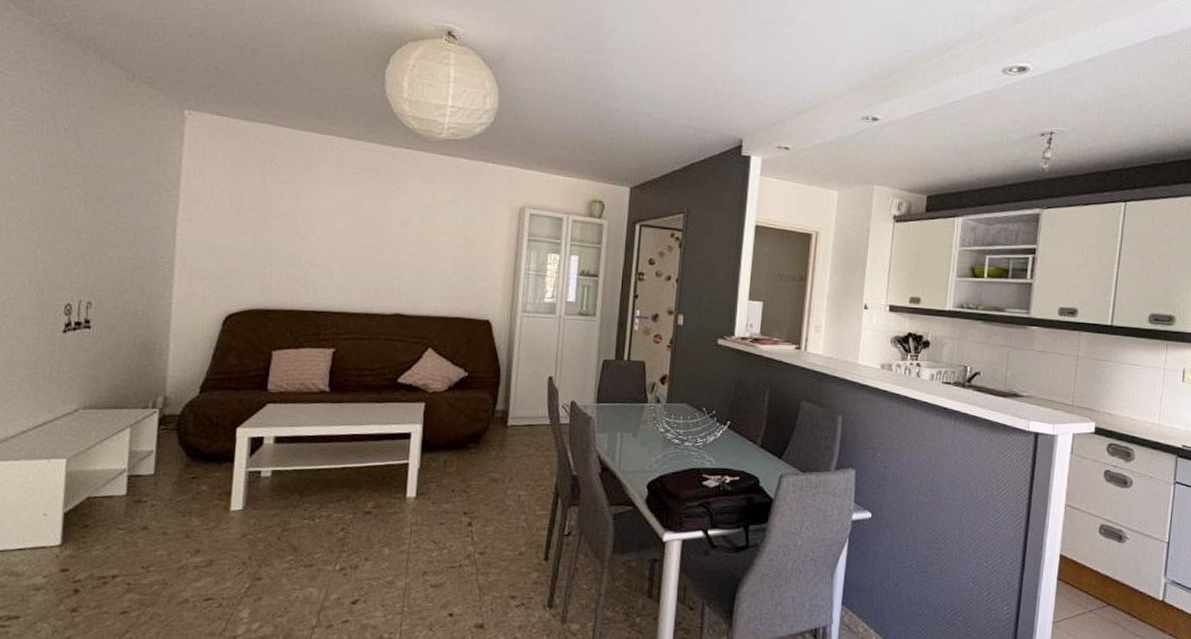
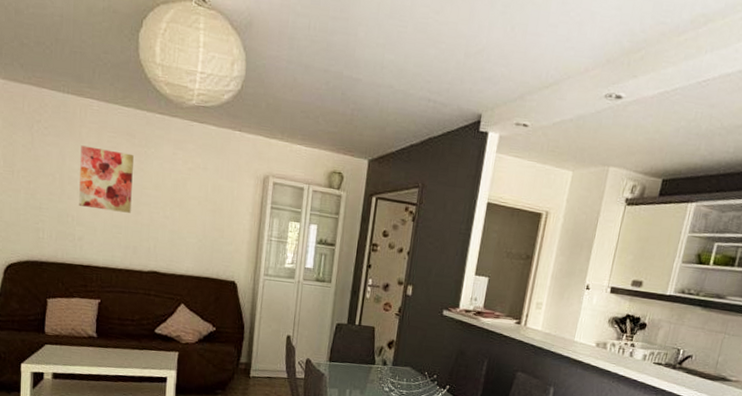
wall art: none [314,183,377,252] -> present [79,145,134,213]

